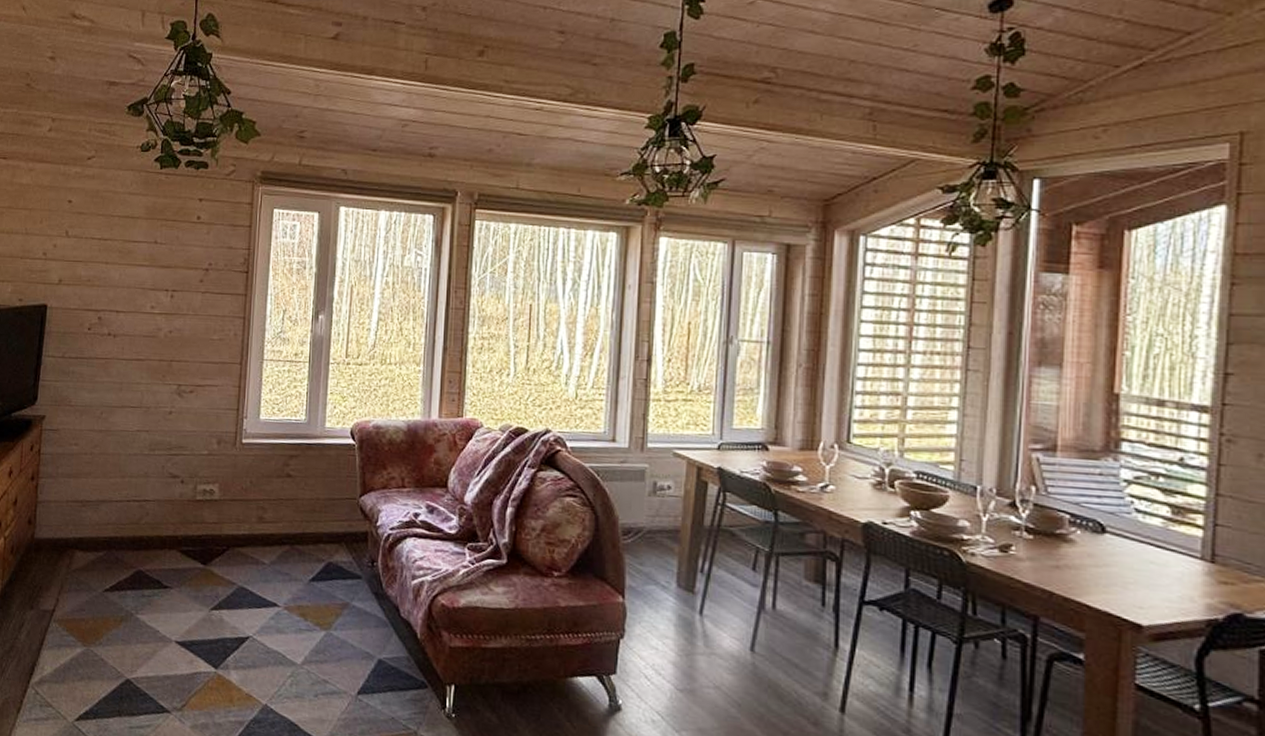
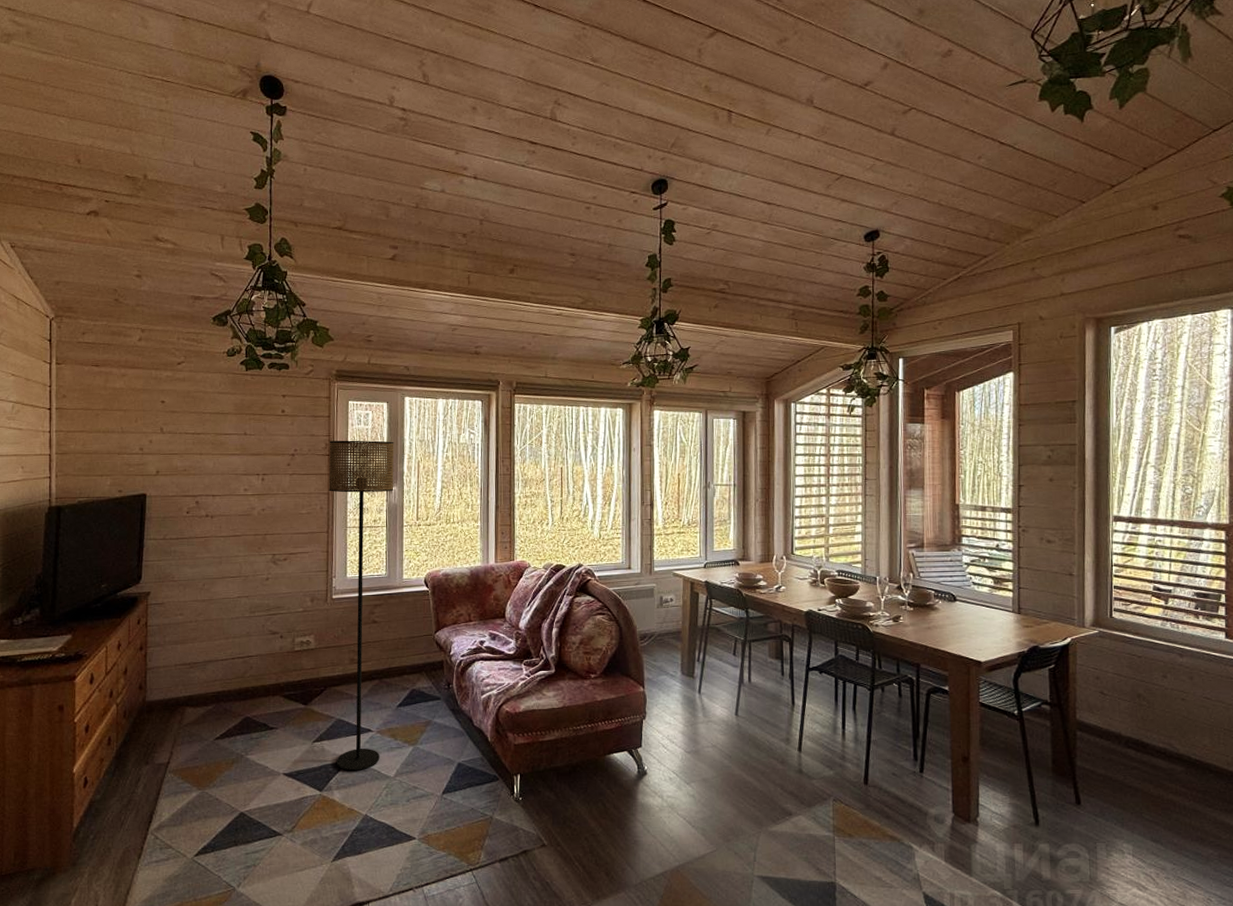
floor lamp: none [235,255,324,651] -> present [328,440,394,771]

